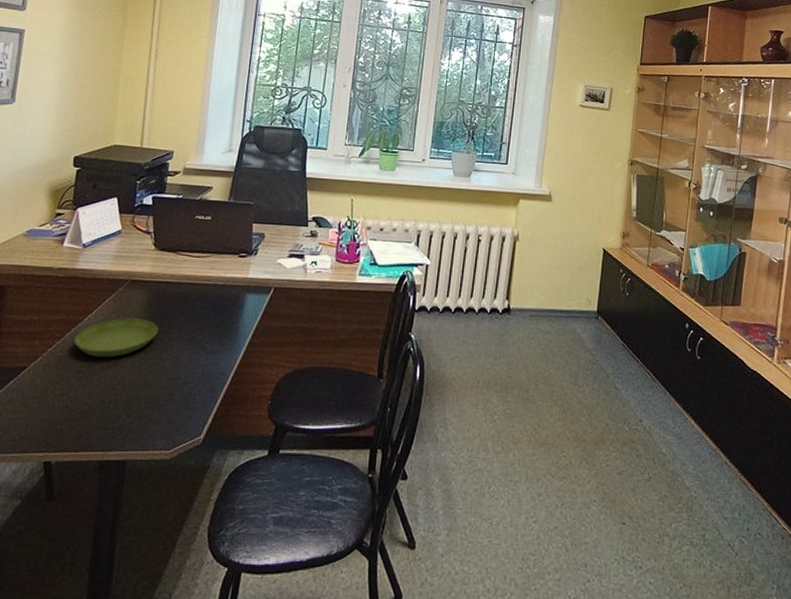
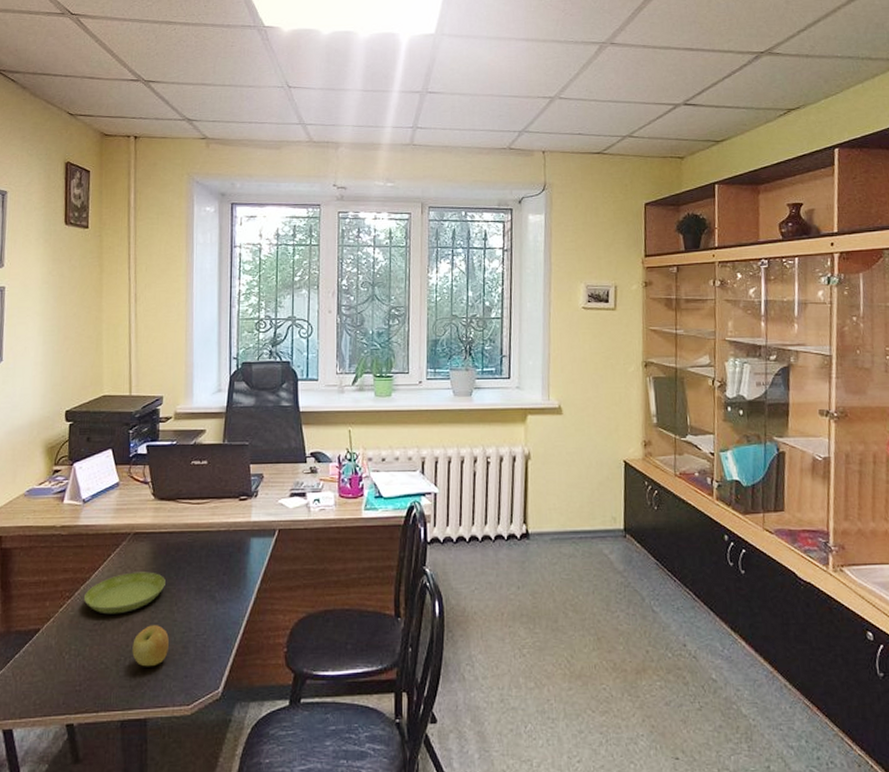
apple: none [117,370,156,411] -> present [132,625,169,667]

